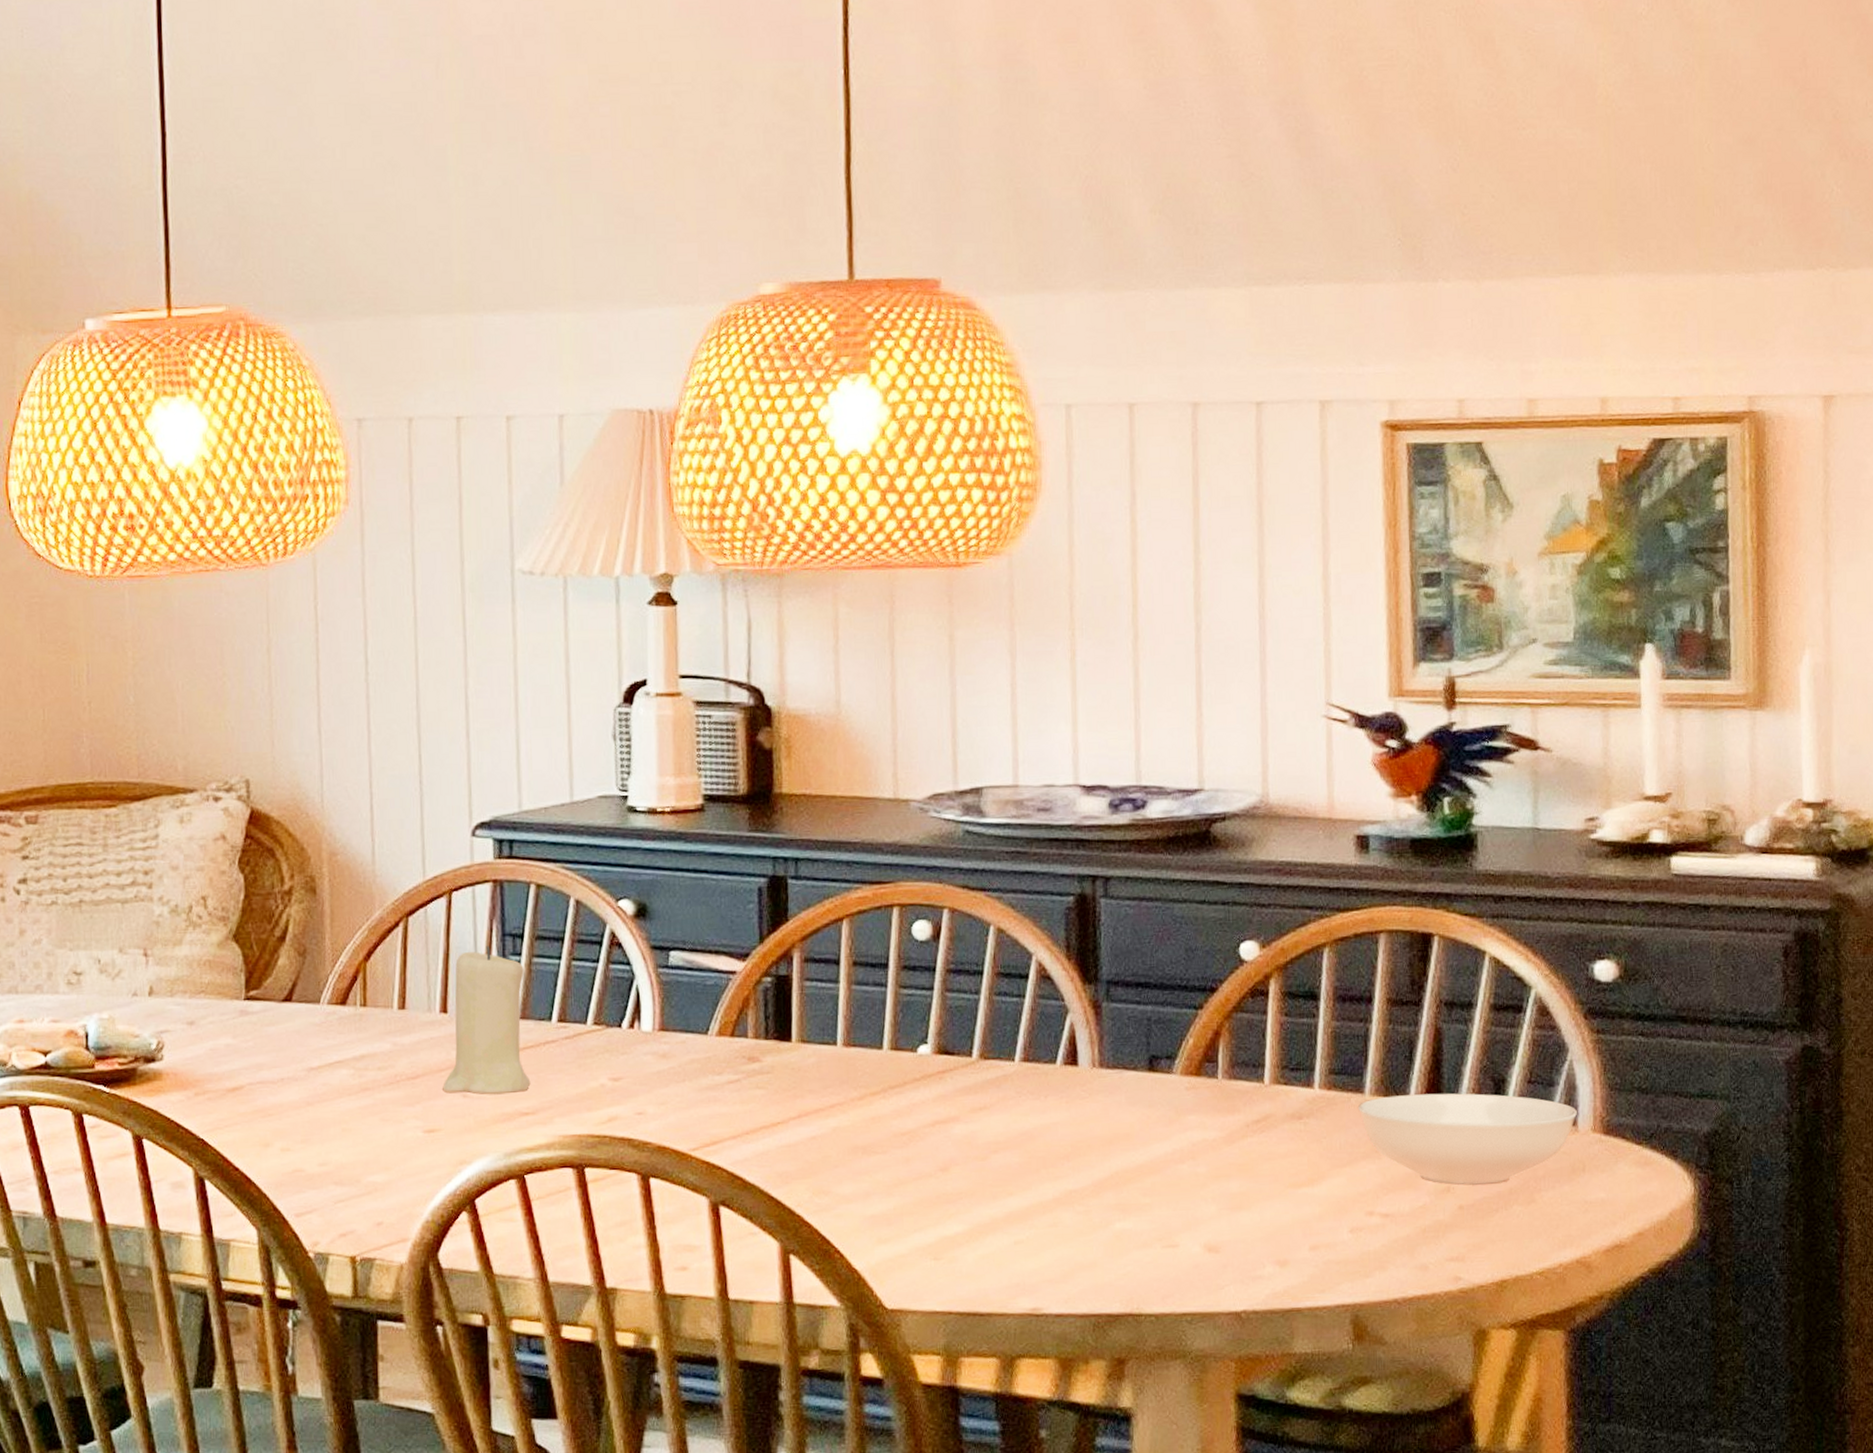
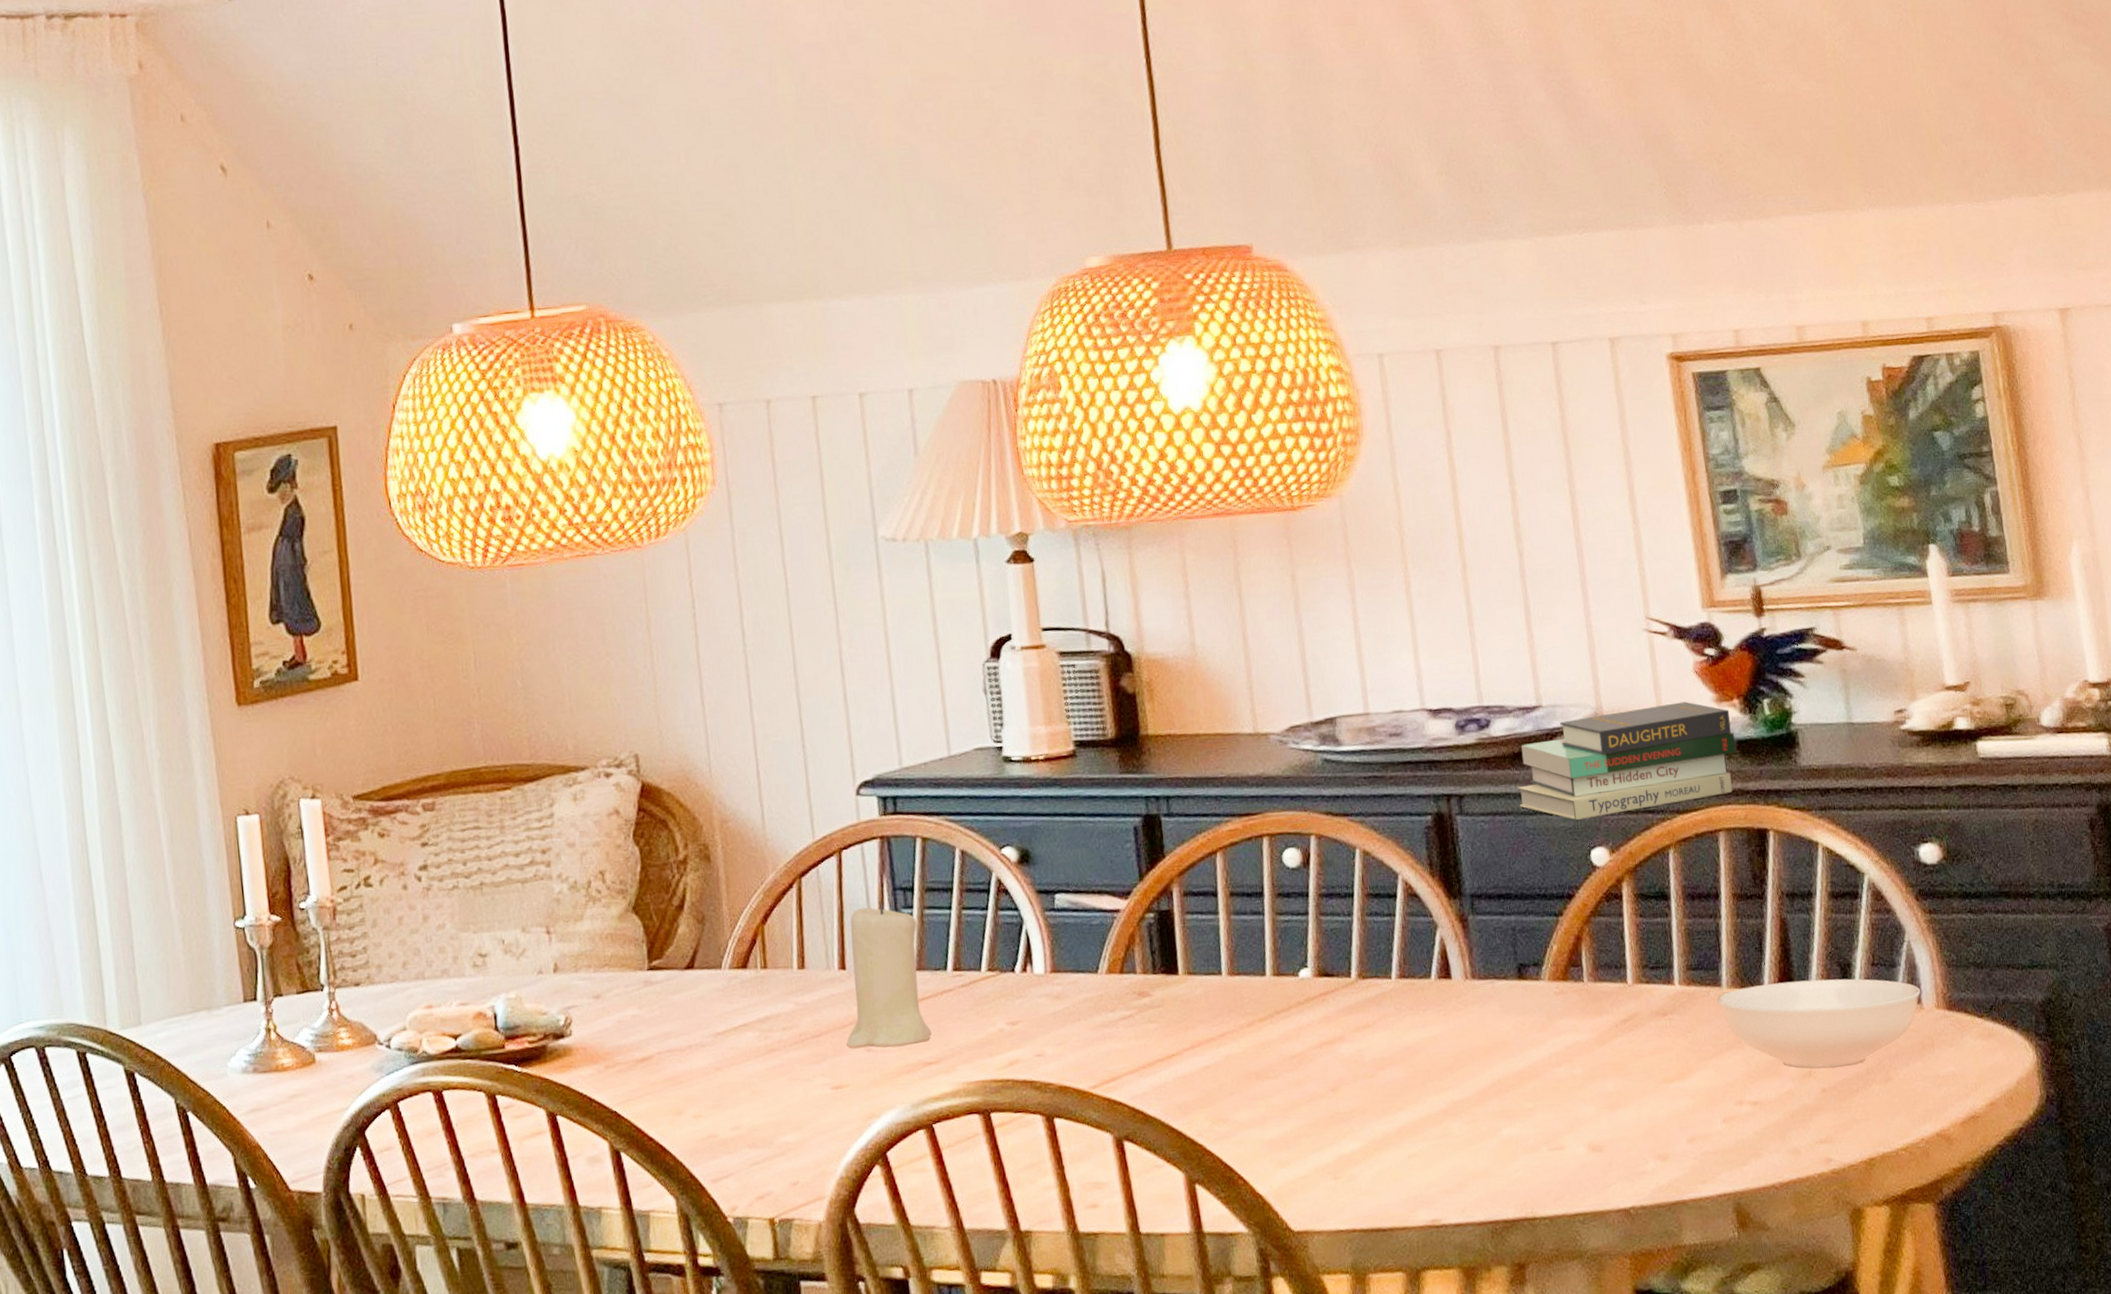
books: none [1168,794,1408,912] -> present [1518,701,1736,821]

